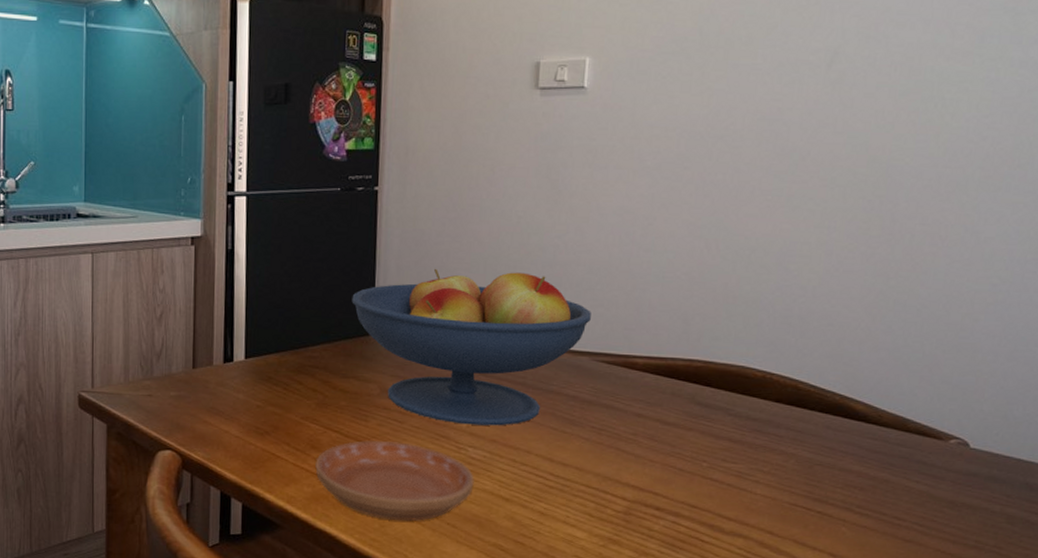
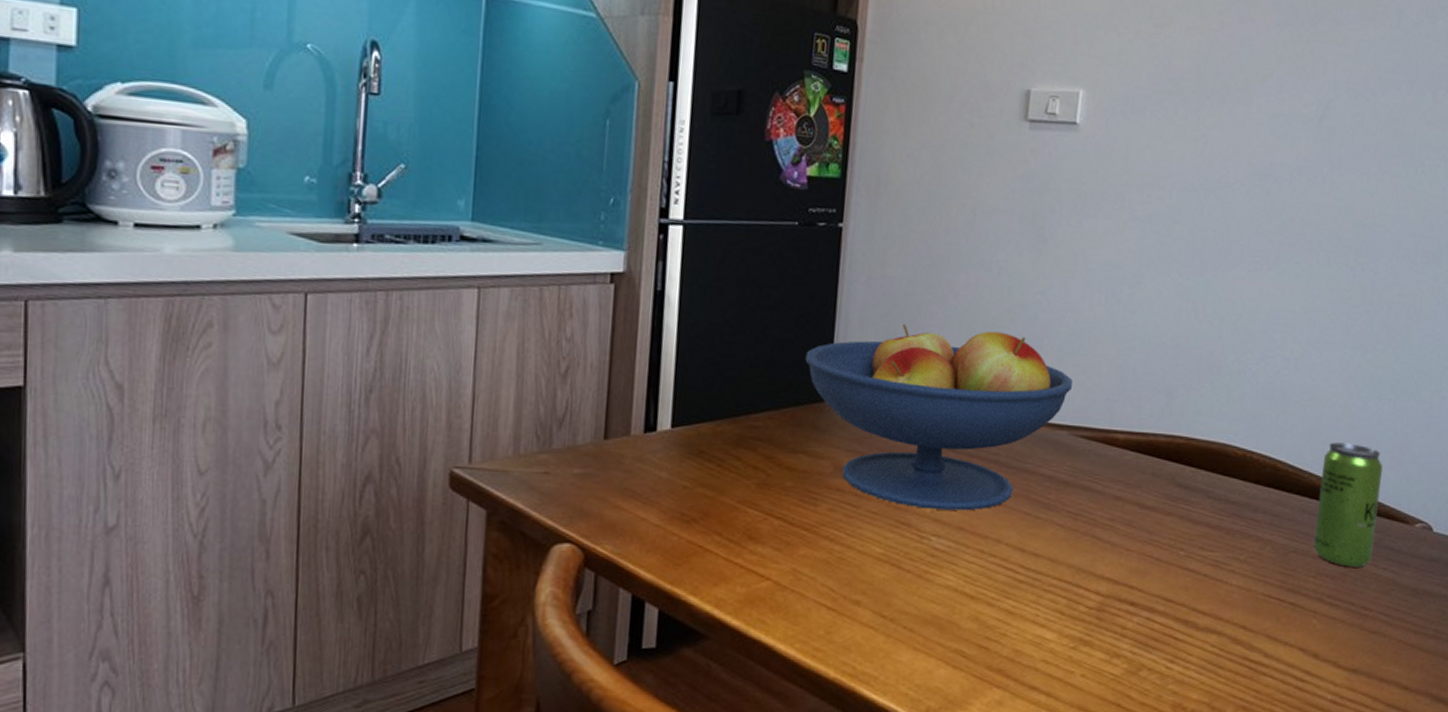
saucer: present [315,441,474,521] -> none [751,529,937,626]
beverage can: none [839,363,911,480] -> present [1313,442,1383,567]

